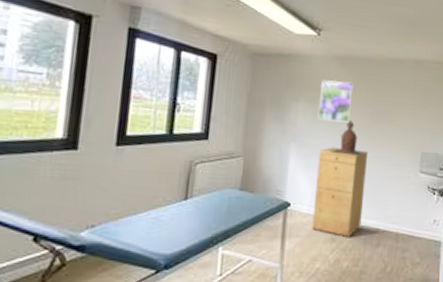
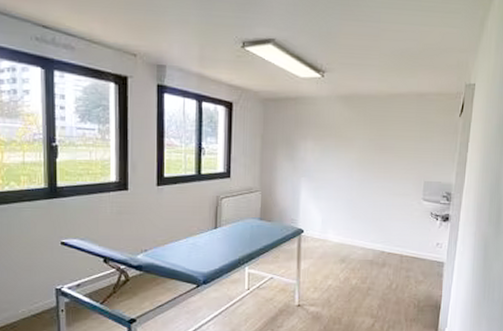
filing cabinet: present [311,147,369,237] -> none [323,180,373,258]
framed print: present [317,80,354,123] -> none [324,118,357,157]
lantern: present [331,120,362,156] -> none [338,155,367,187]

